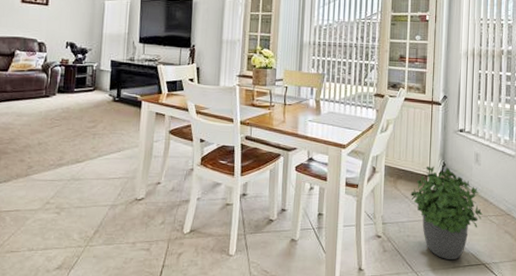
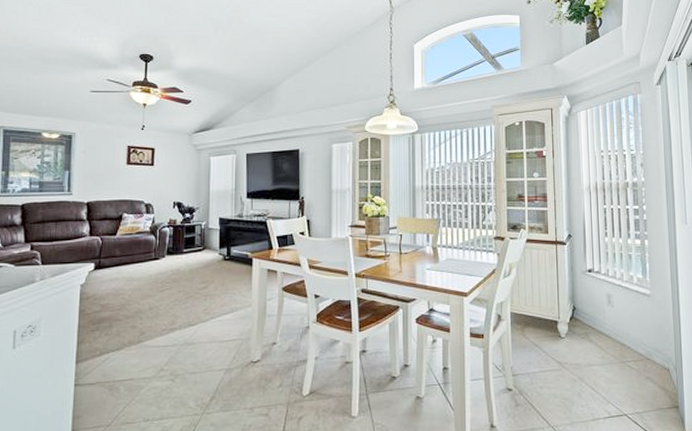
potted plant: present [410,166,483,260] -> none [540,310,620,412]

